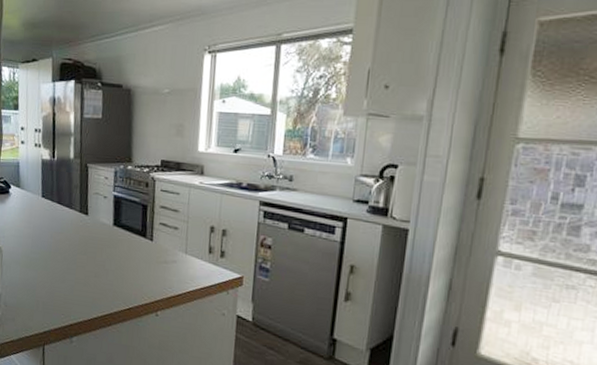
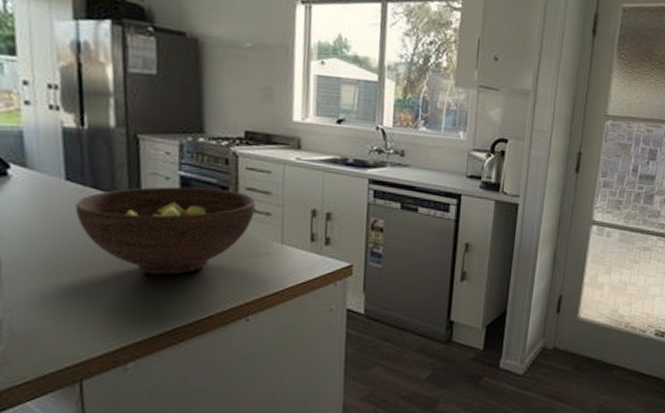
fruit bowl: none [46,203,167,273] -> present [75,186,256,275]

